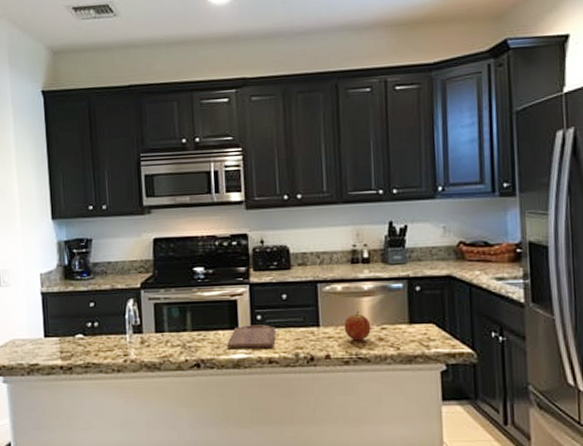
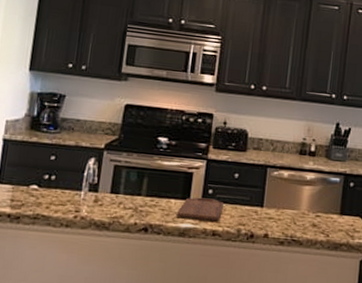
fruit: present [344,311,371,341] -> none [284,197,308,225]

